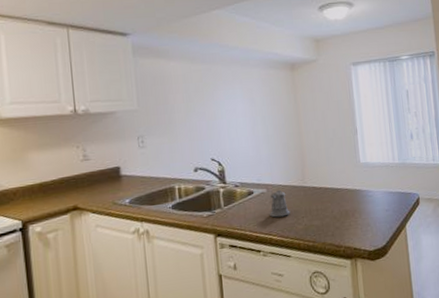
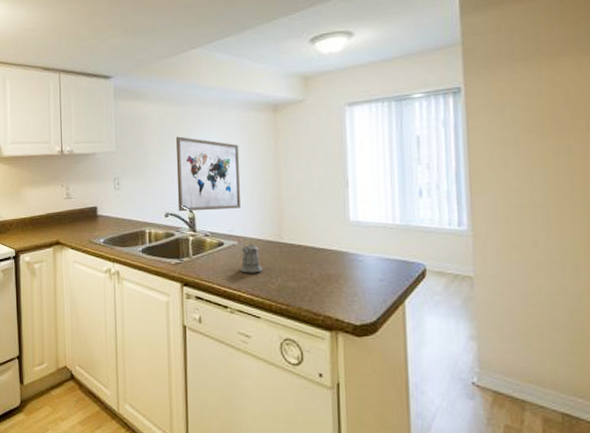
wall art: none [200,93,268,166] -> present [175,136,242,212]

